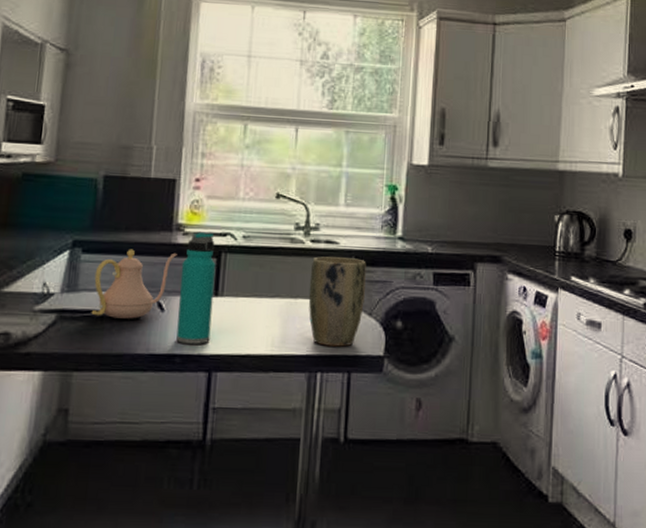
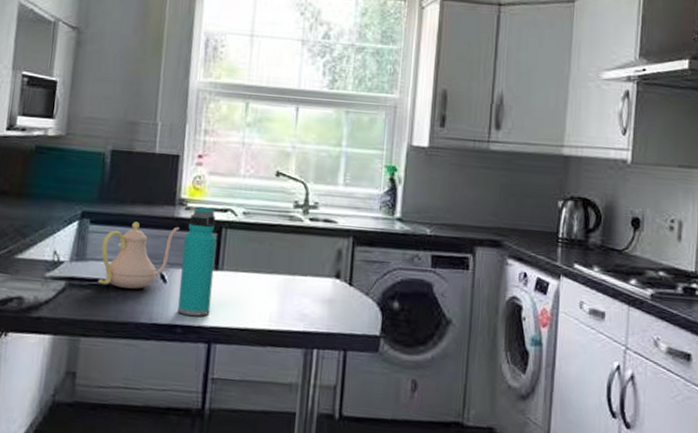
plant pot: present [308,256,366,347] -> none [306,235,364,325]

